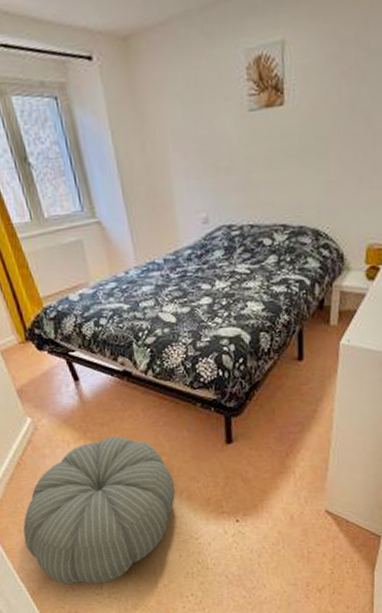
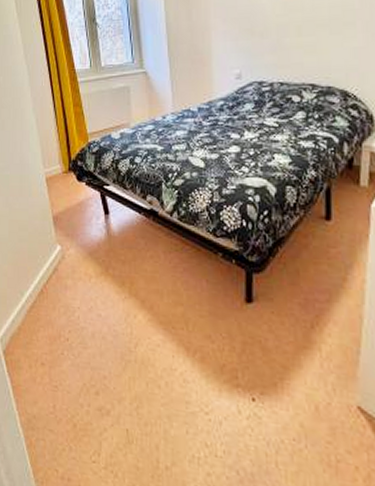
pouf: present [23,436,176,585] -> none [32,277,189,449]

